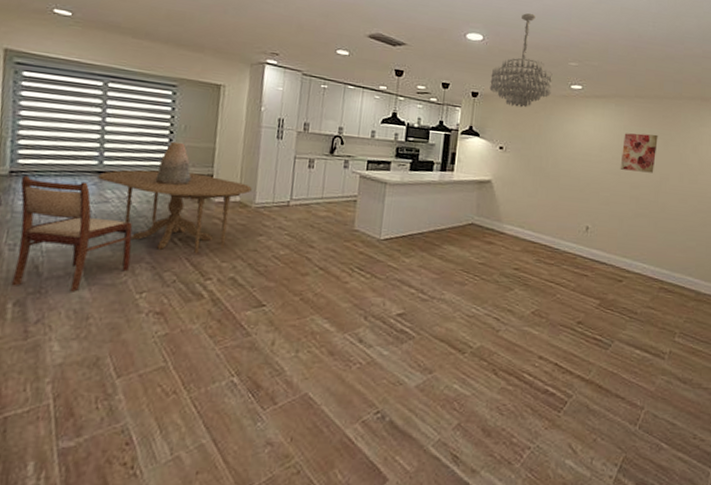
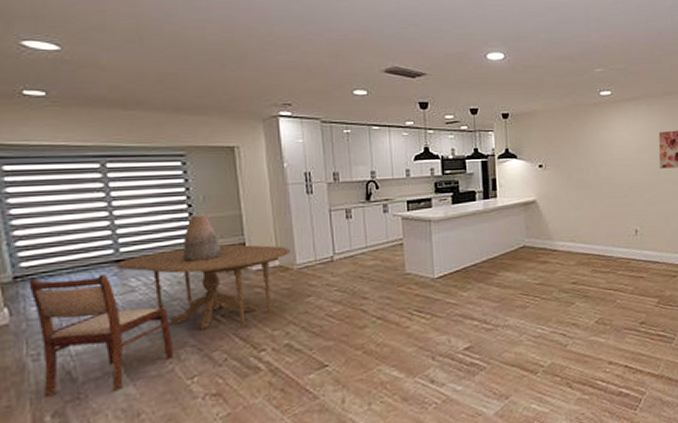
chandelier: present [489,13,553,108] -> none [518,24,581,122]

